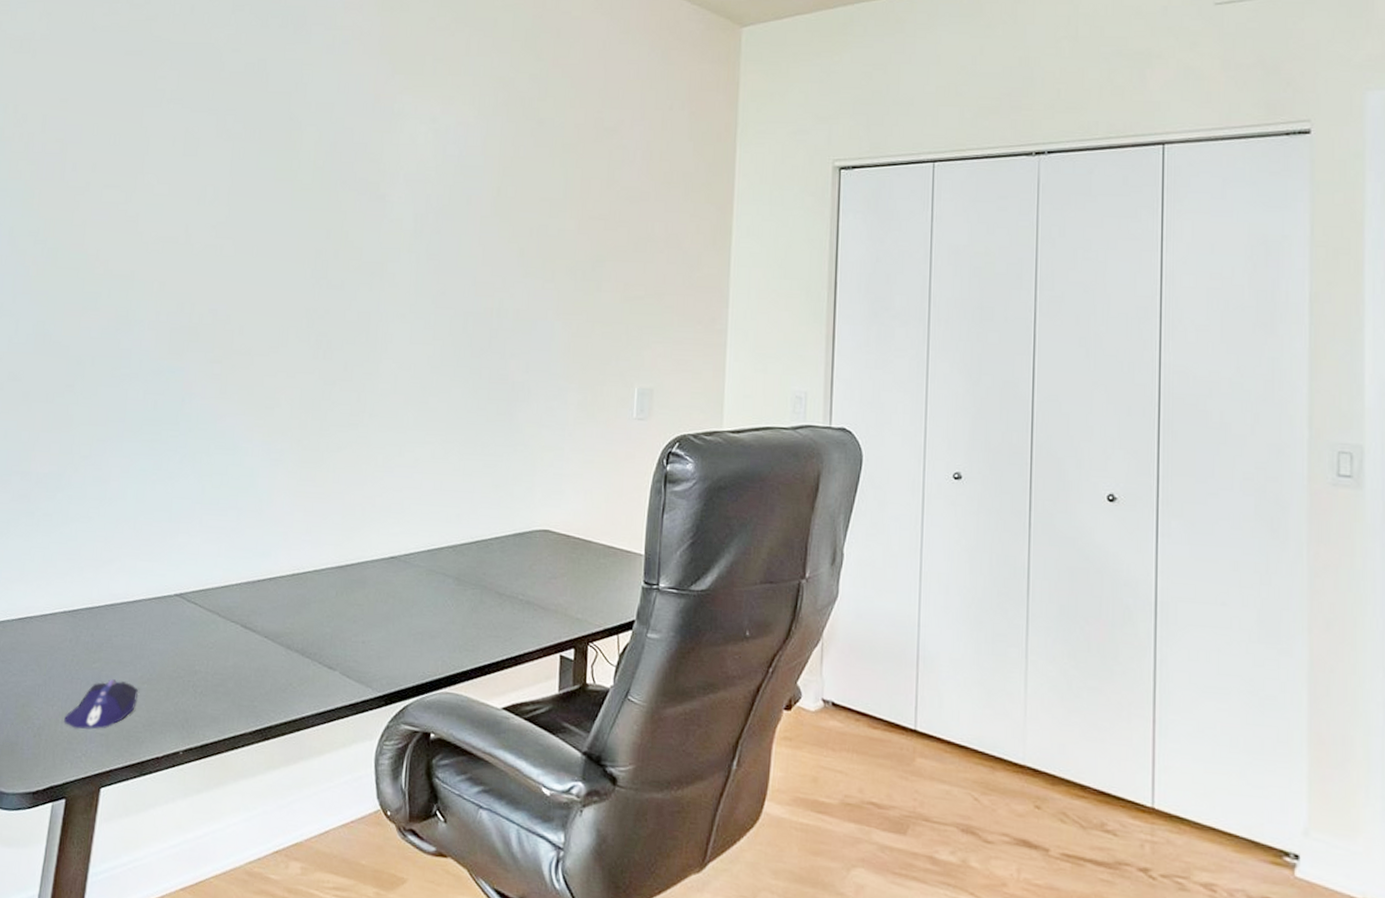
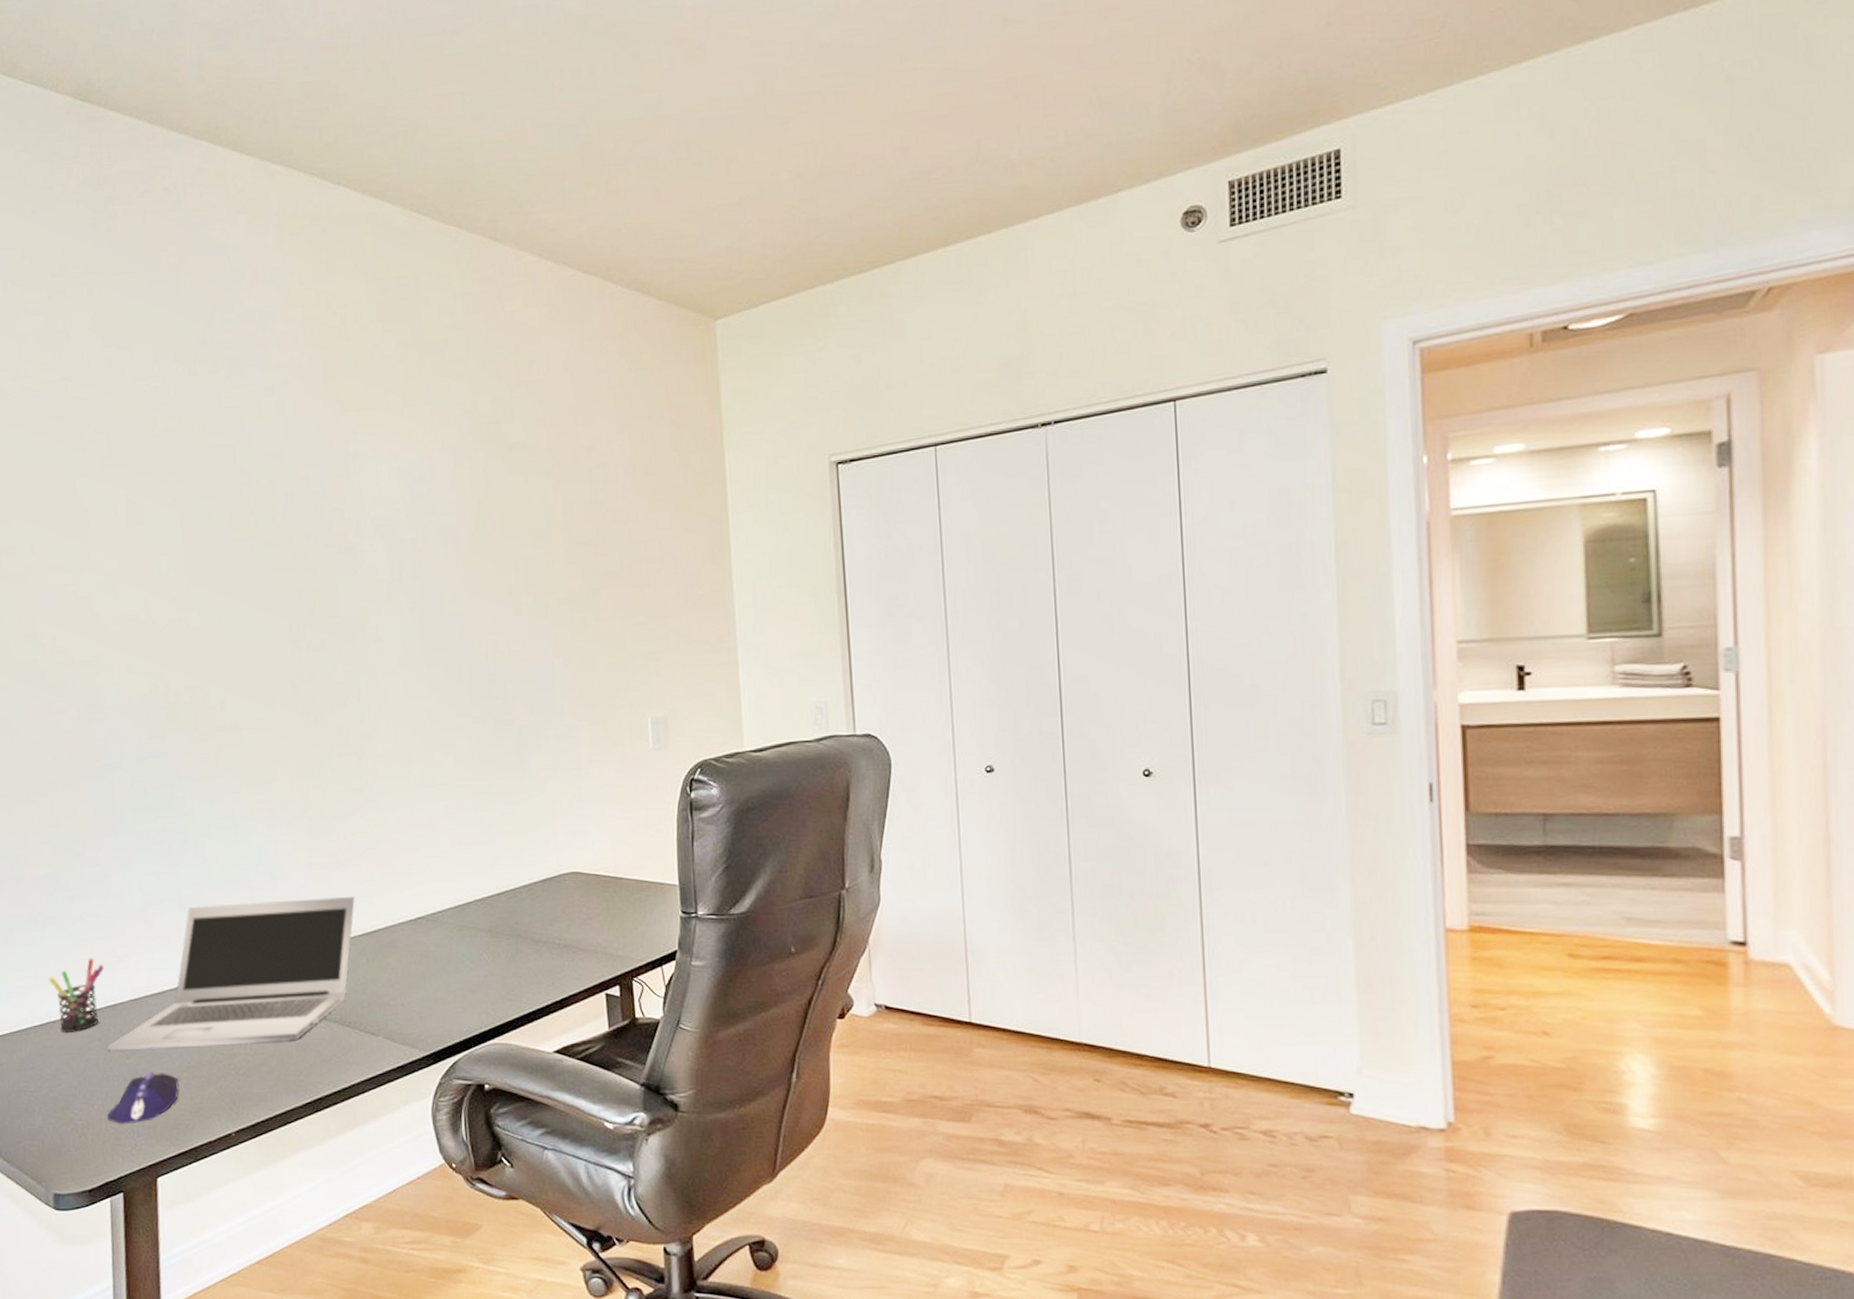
pen holder: none [34,558,88,631] -> present [49,958,104,1033]
laptop: none [76,520,335,666] -> present [107,897,356,1051]

